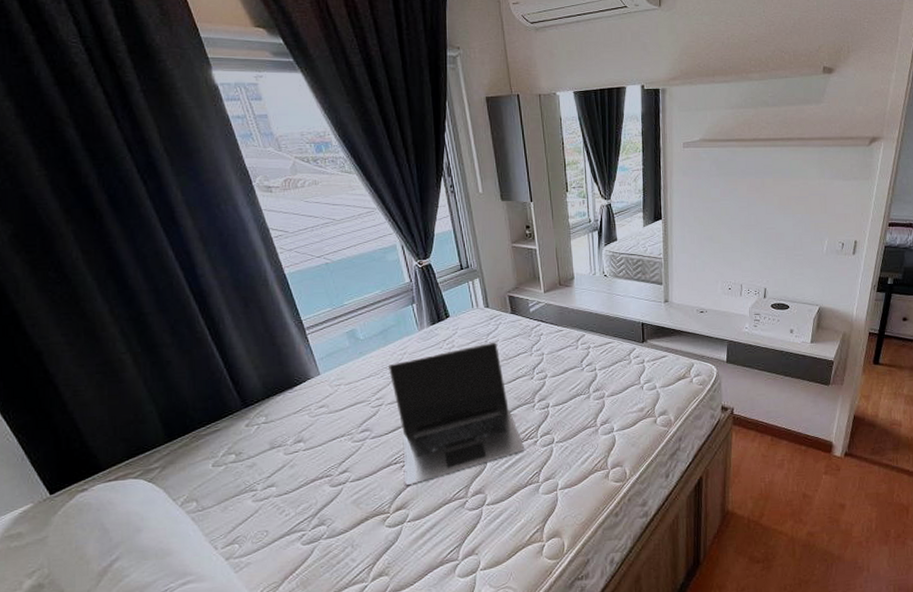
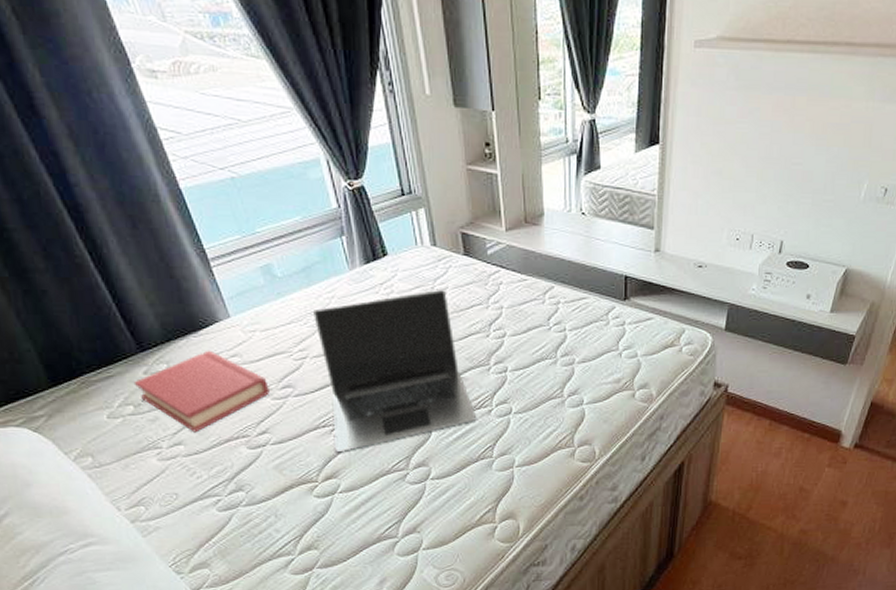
hardback book: none [236,403,350,475] -> present [133,350,270,433]

